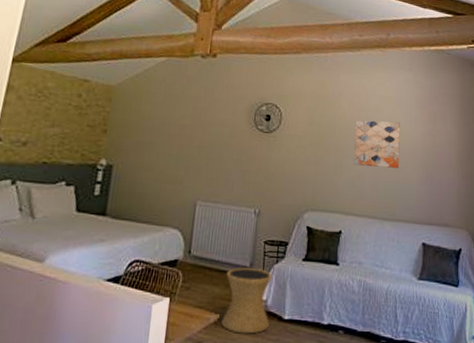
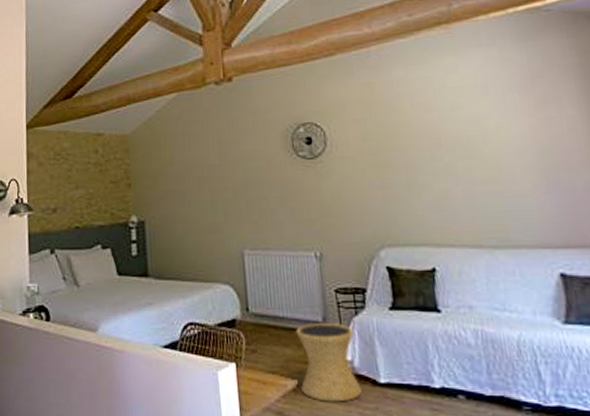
wall art: present [353,120,401,168] -> none [426,116,503,183]

